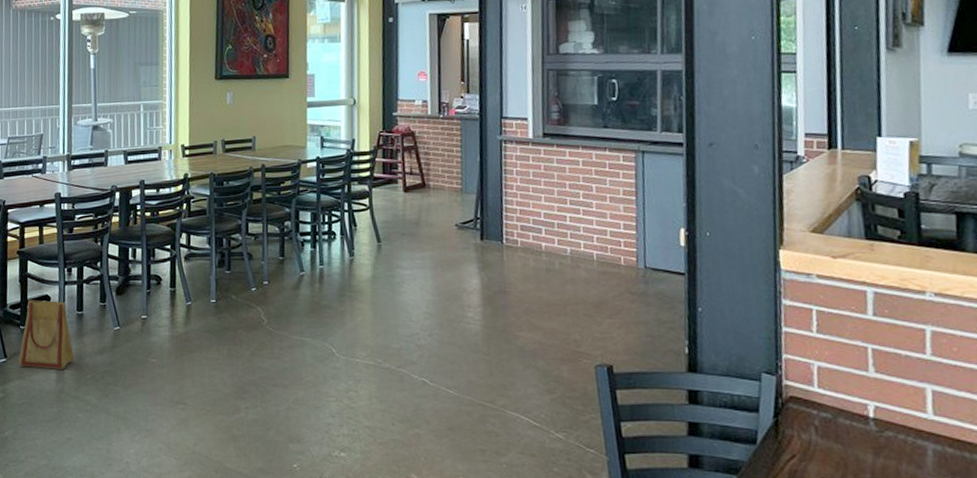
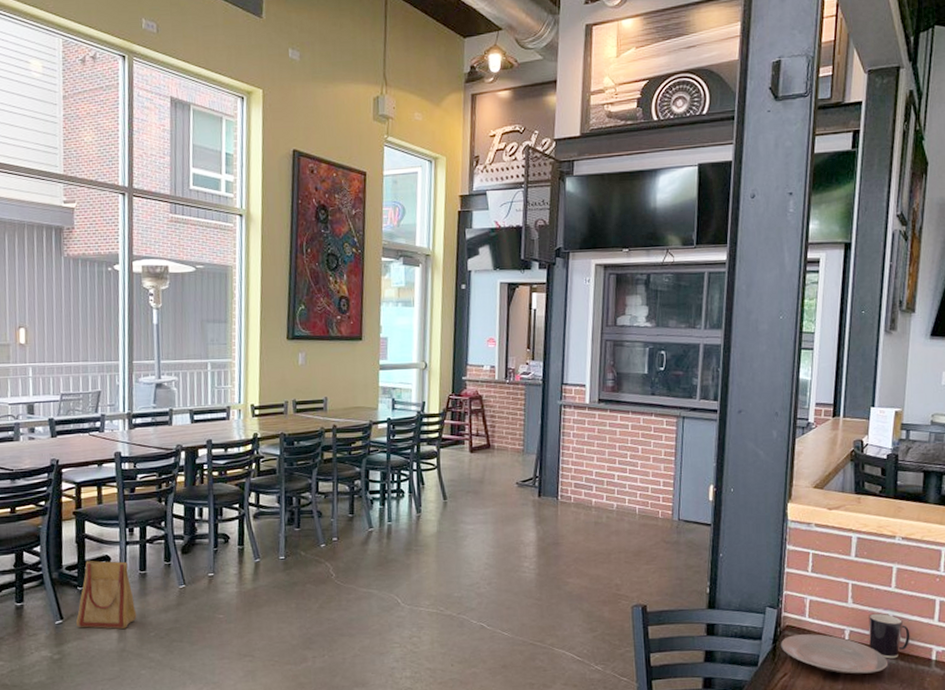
plate: none [783,408,932,461] -> present [780,634,889,674]
mug: none [898,386,959,444] -> present [869,613,910,659]

